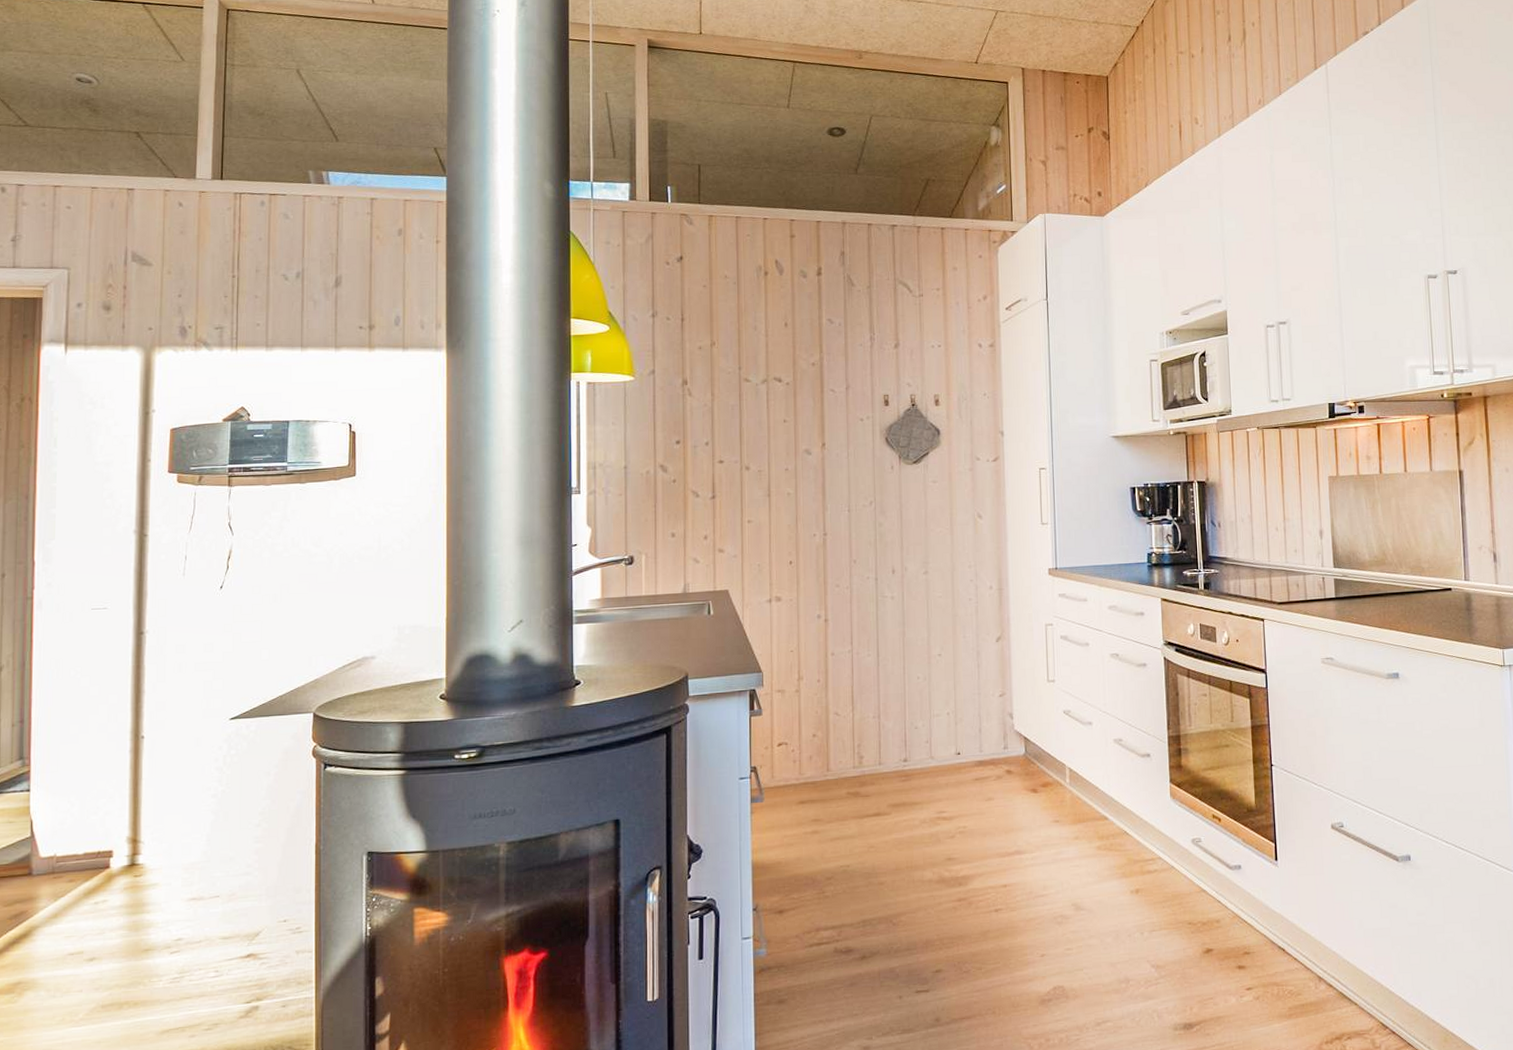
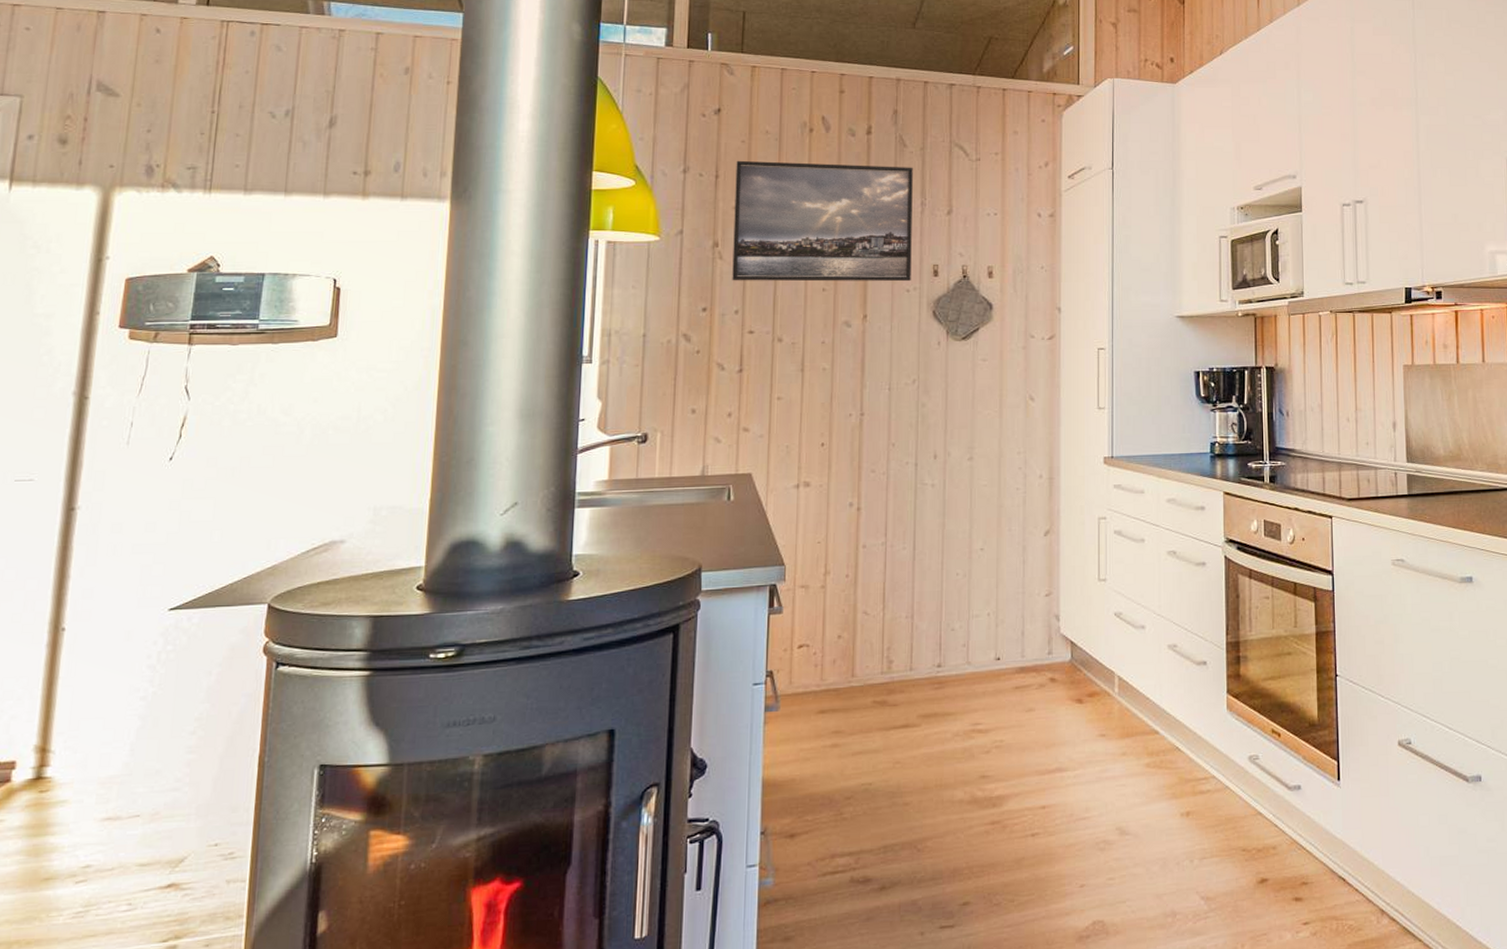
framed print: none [699,303,864,416] -> present [732,160,913,282]

